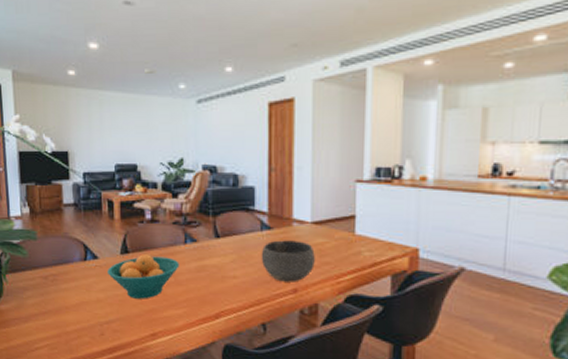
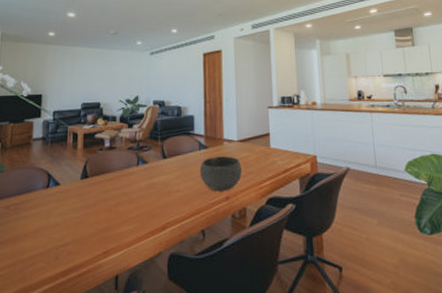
fruit bowl: present [108,254,180,299] -> none [68,177,132,219]

